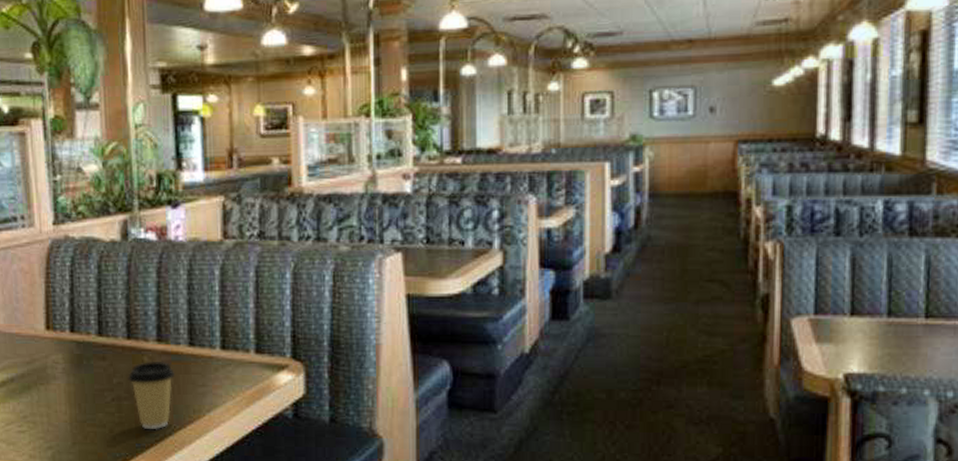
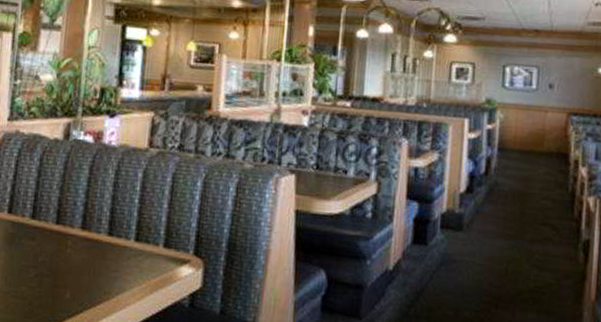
coffee cup: present [128,361,174,430] -> none [52,245,92,307]

